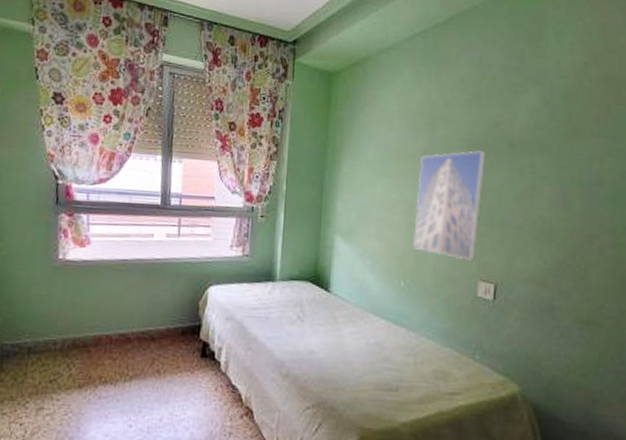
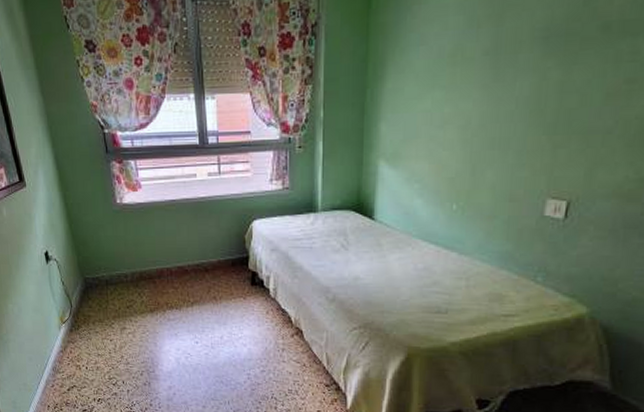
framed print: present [412,151,486,261] -> none [468,41,570,176]

